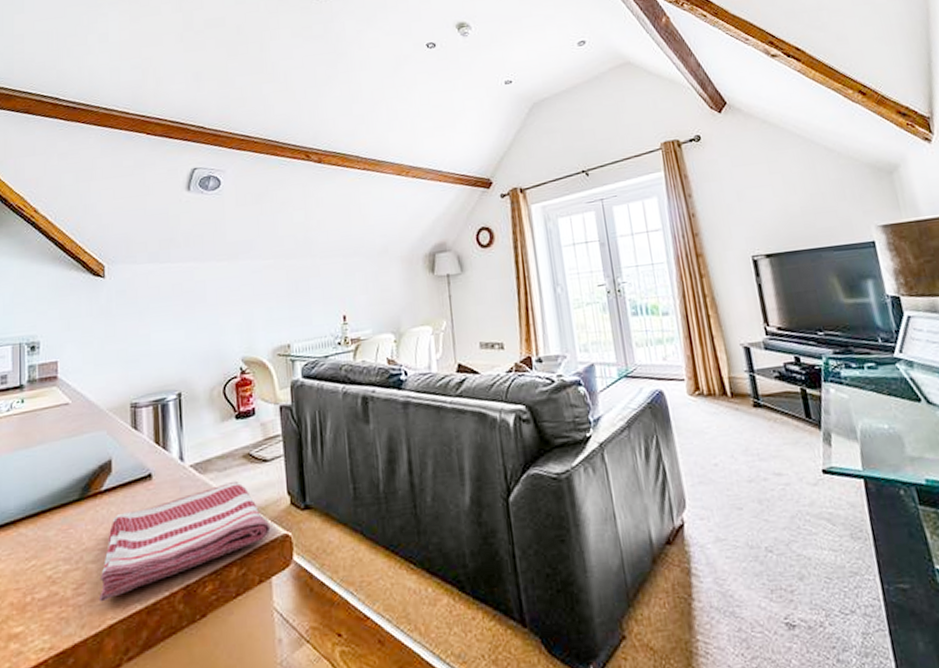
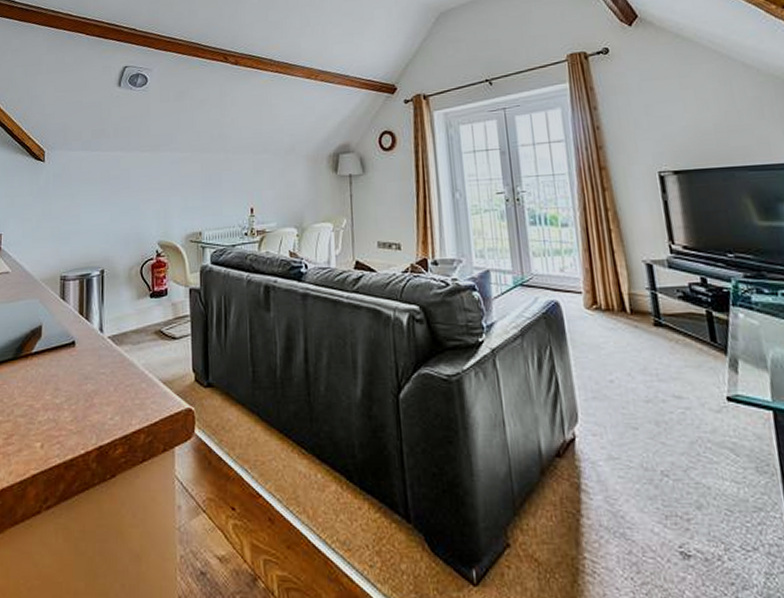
dish towel: present [99,480,271,602] -> none [26,354,176,453]

